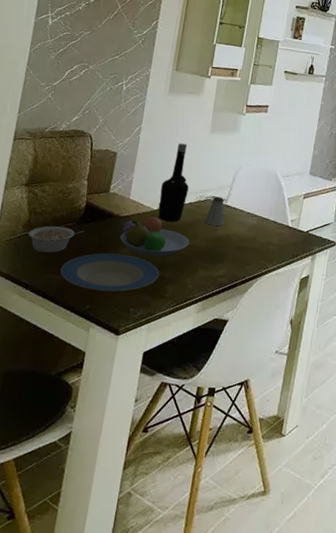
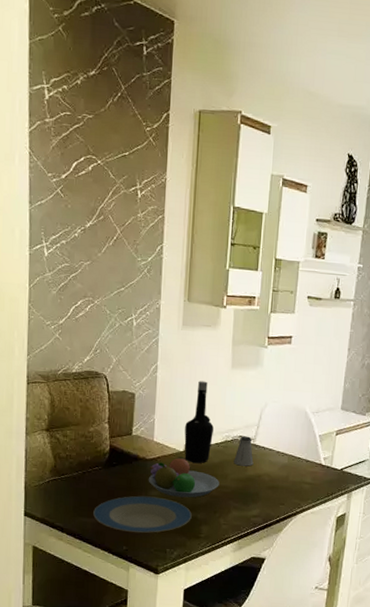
legume: present [28,226,84,253] -> none [56,470,112,497]

